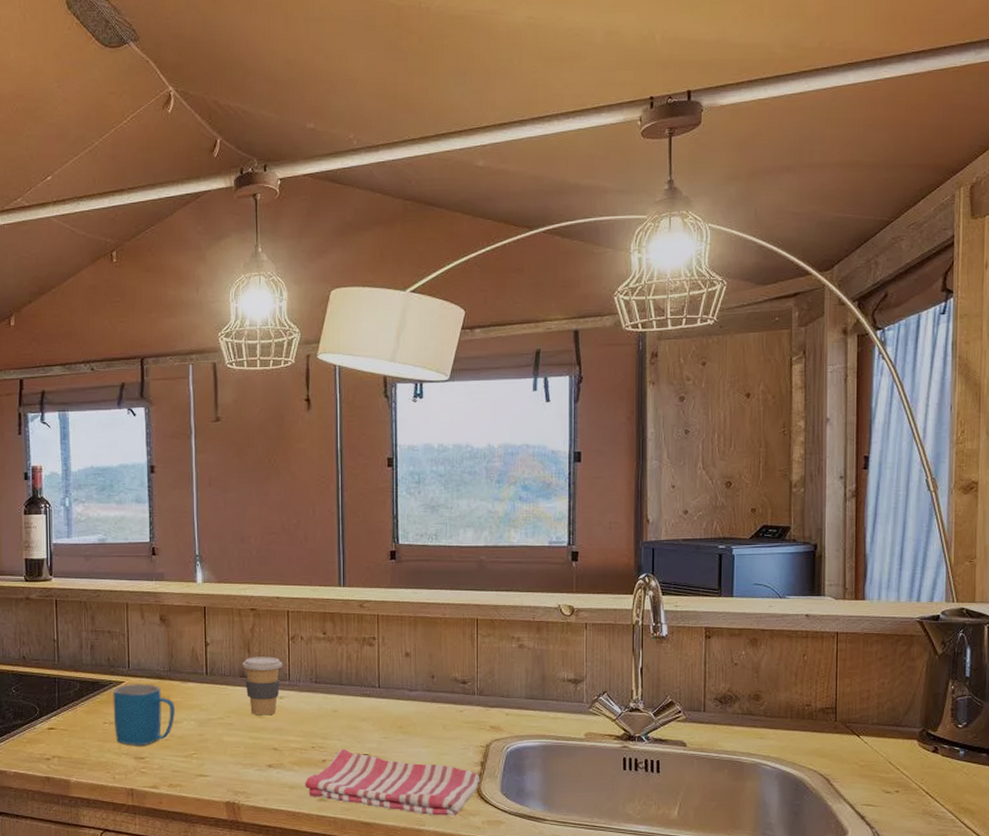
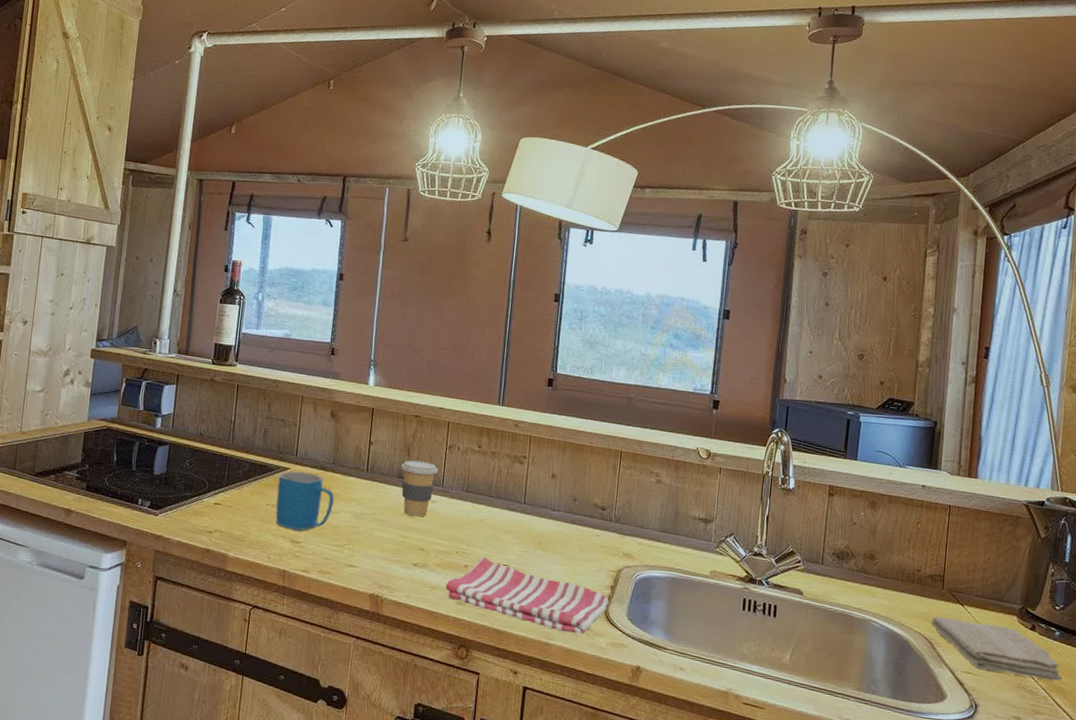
washcloth: none [826,750,970,803] -> present [931,616,1063,681]

